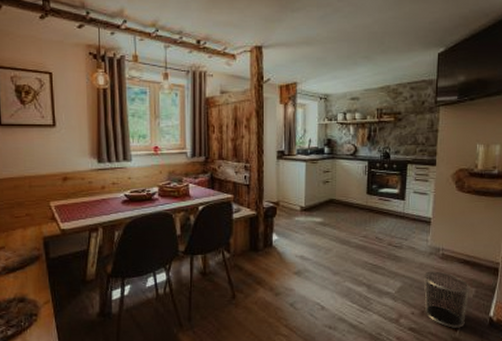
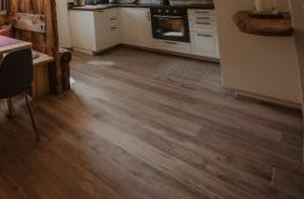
waste bin: present [423,271,470,328] -> none [222,113,278,176]

